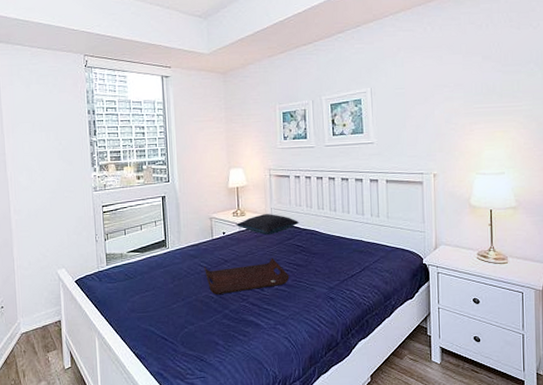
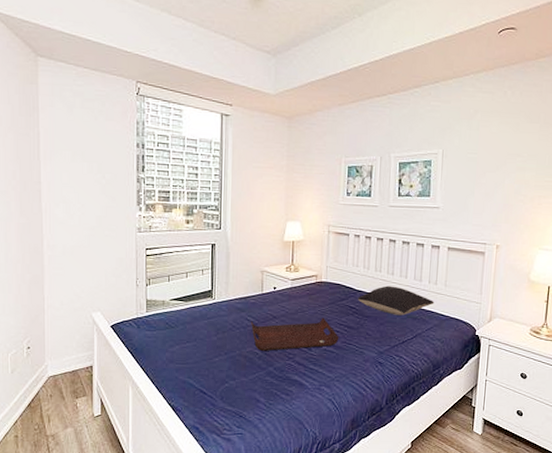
pillow: present [236,214,299,235] -> none [288,272,354,294]
pillow: none [303,222,379,250] -> present [357,286,435,316]

